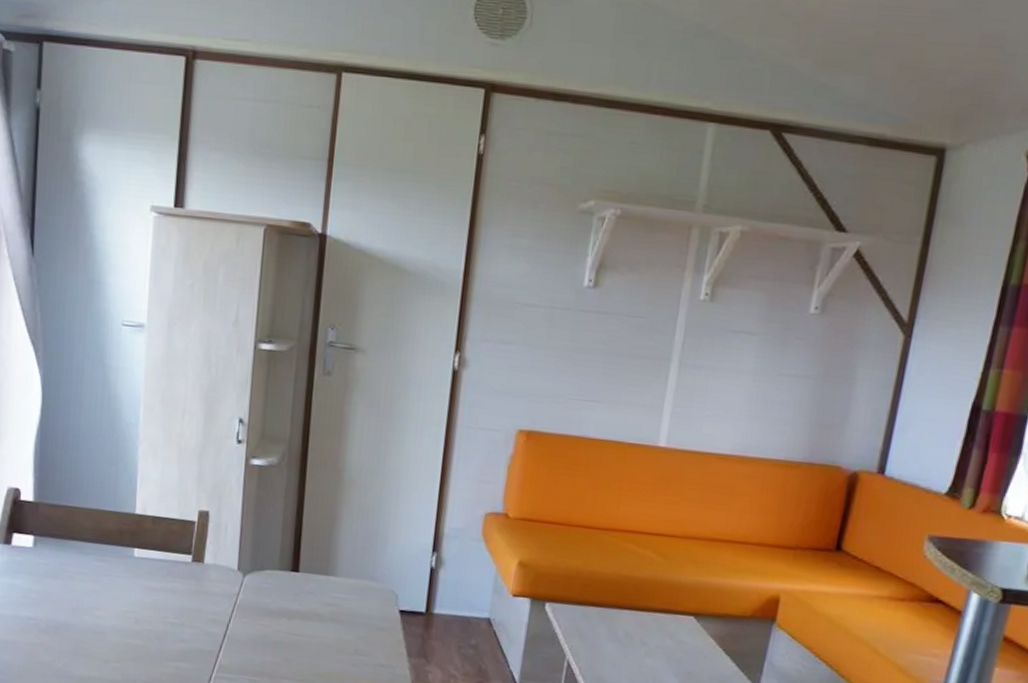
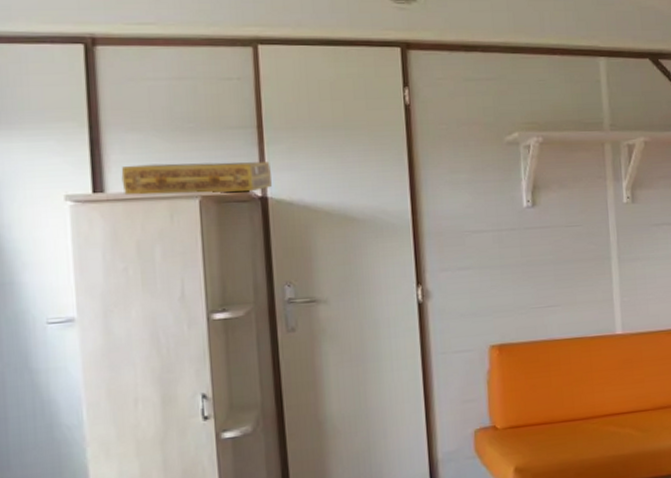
decorative box: none [200,184,334,227] -> present [121,161,272,196]

